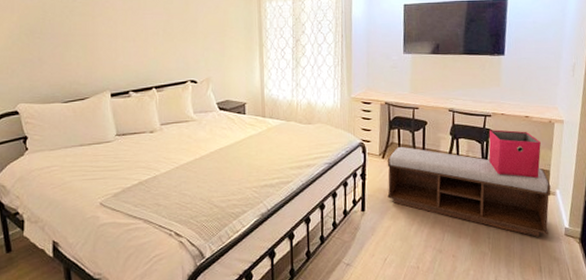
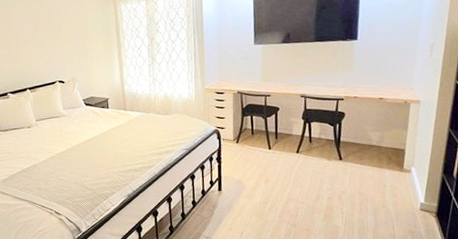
bench: present [387,146,551,237] -> none [241,131,406,212]
storage bin: present [488,129,541,178] -> none [341,112,396,157]

